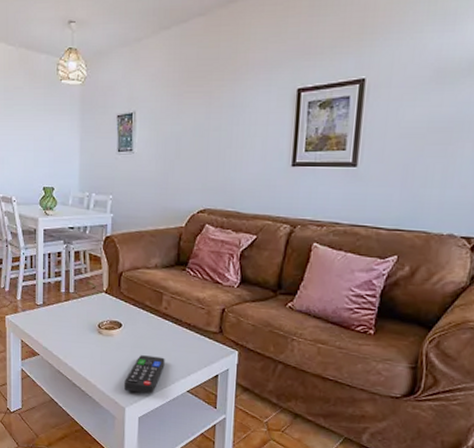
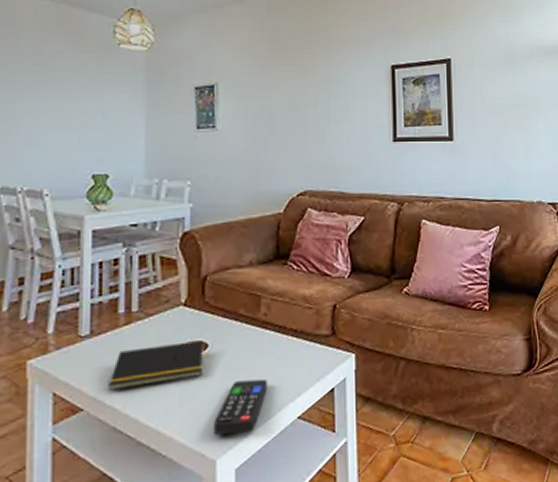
notepad: none [55,319,119,347] -> present [108,340,204,391]

